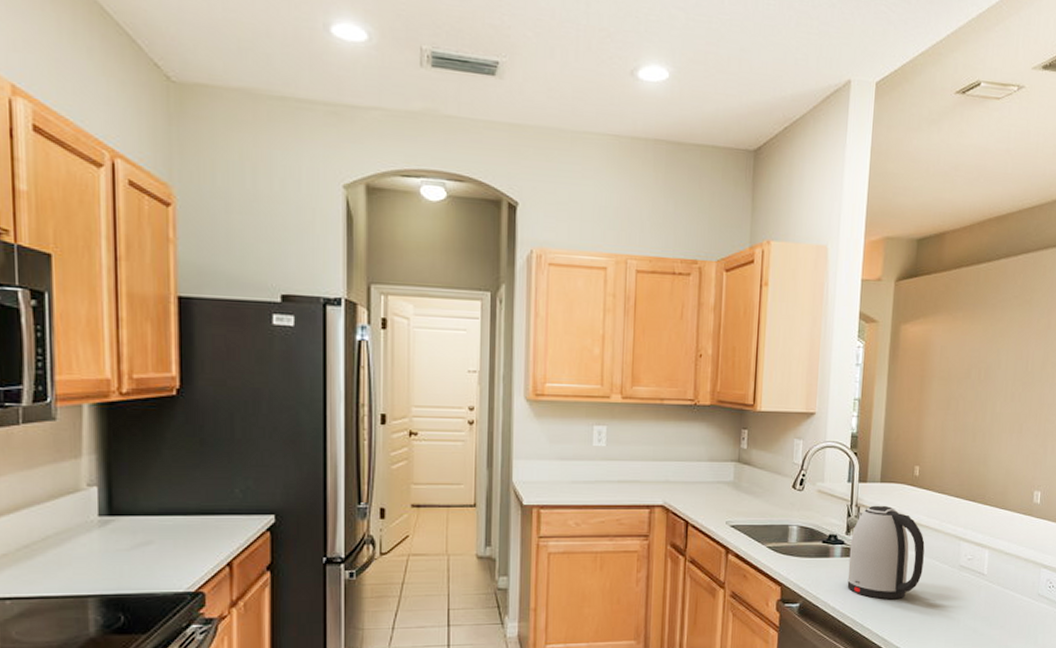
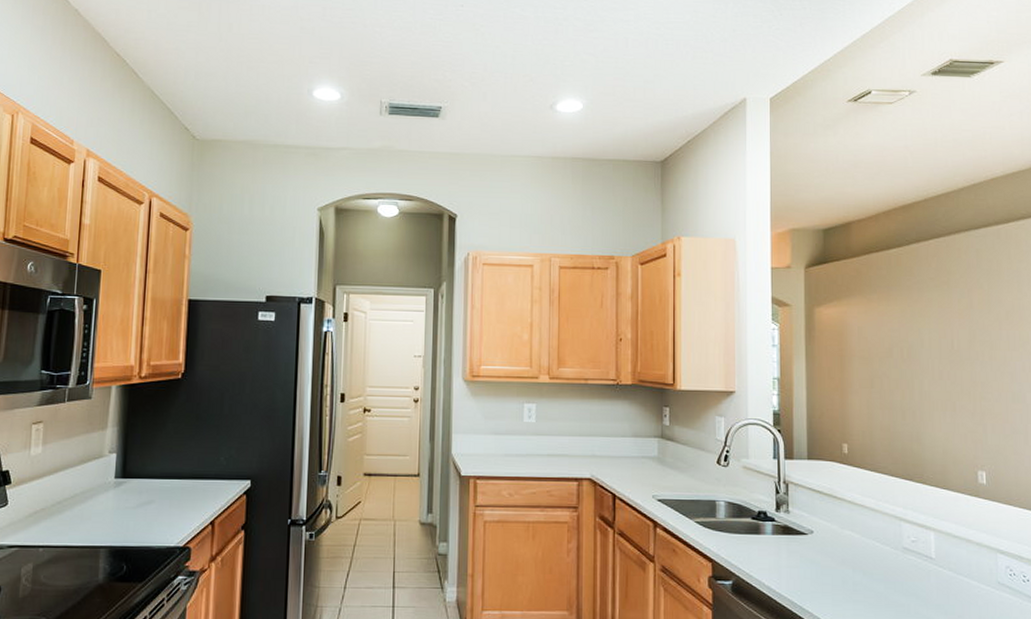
kettle: present [847,505,925,600] -> none [781,482,862,582]

